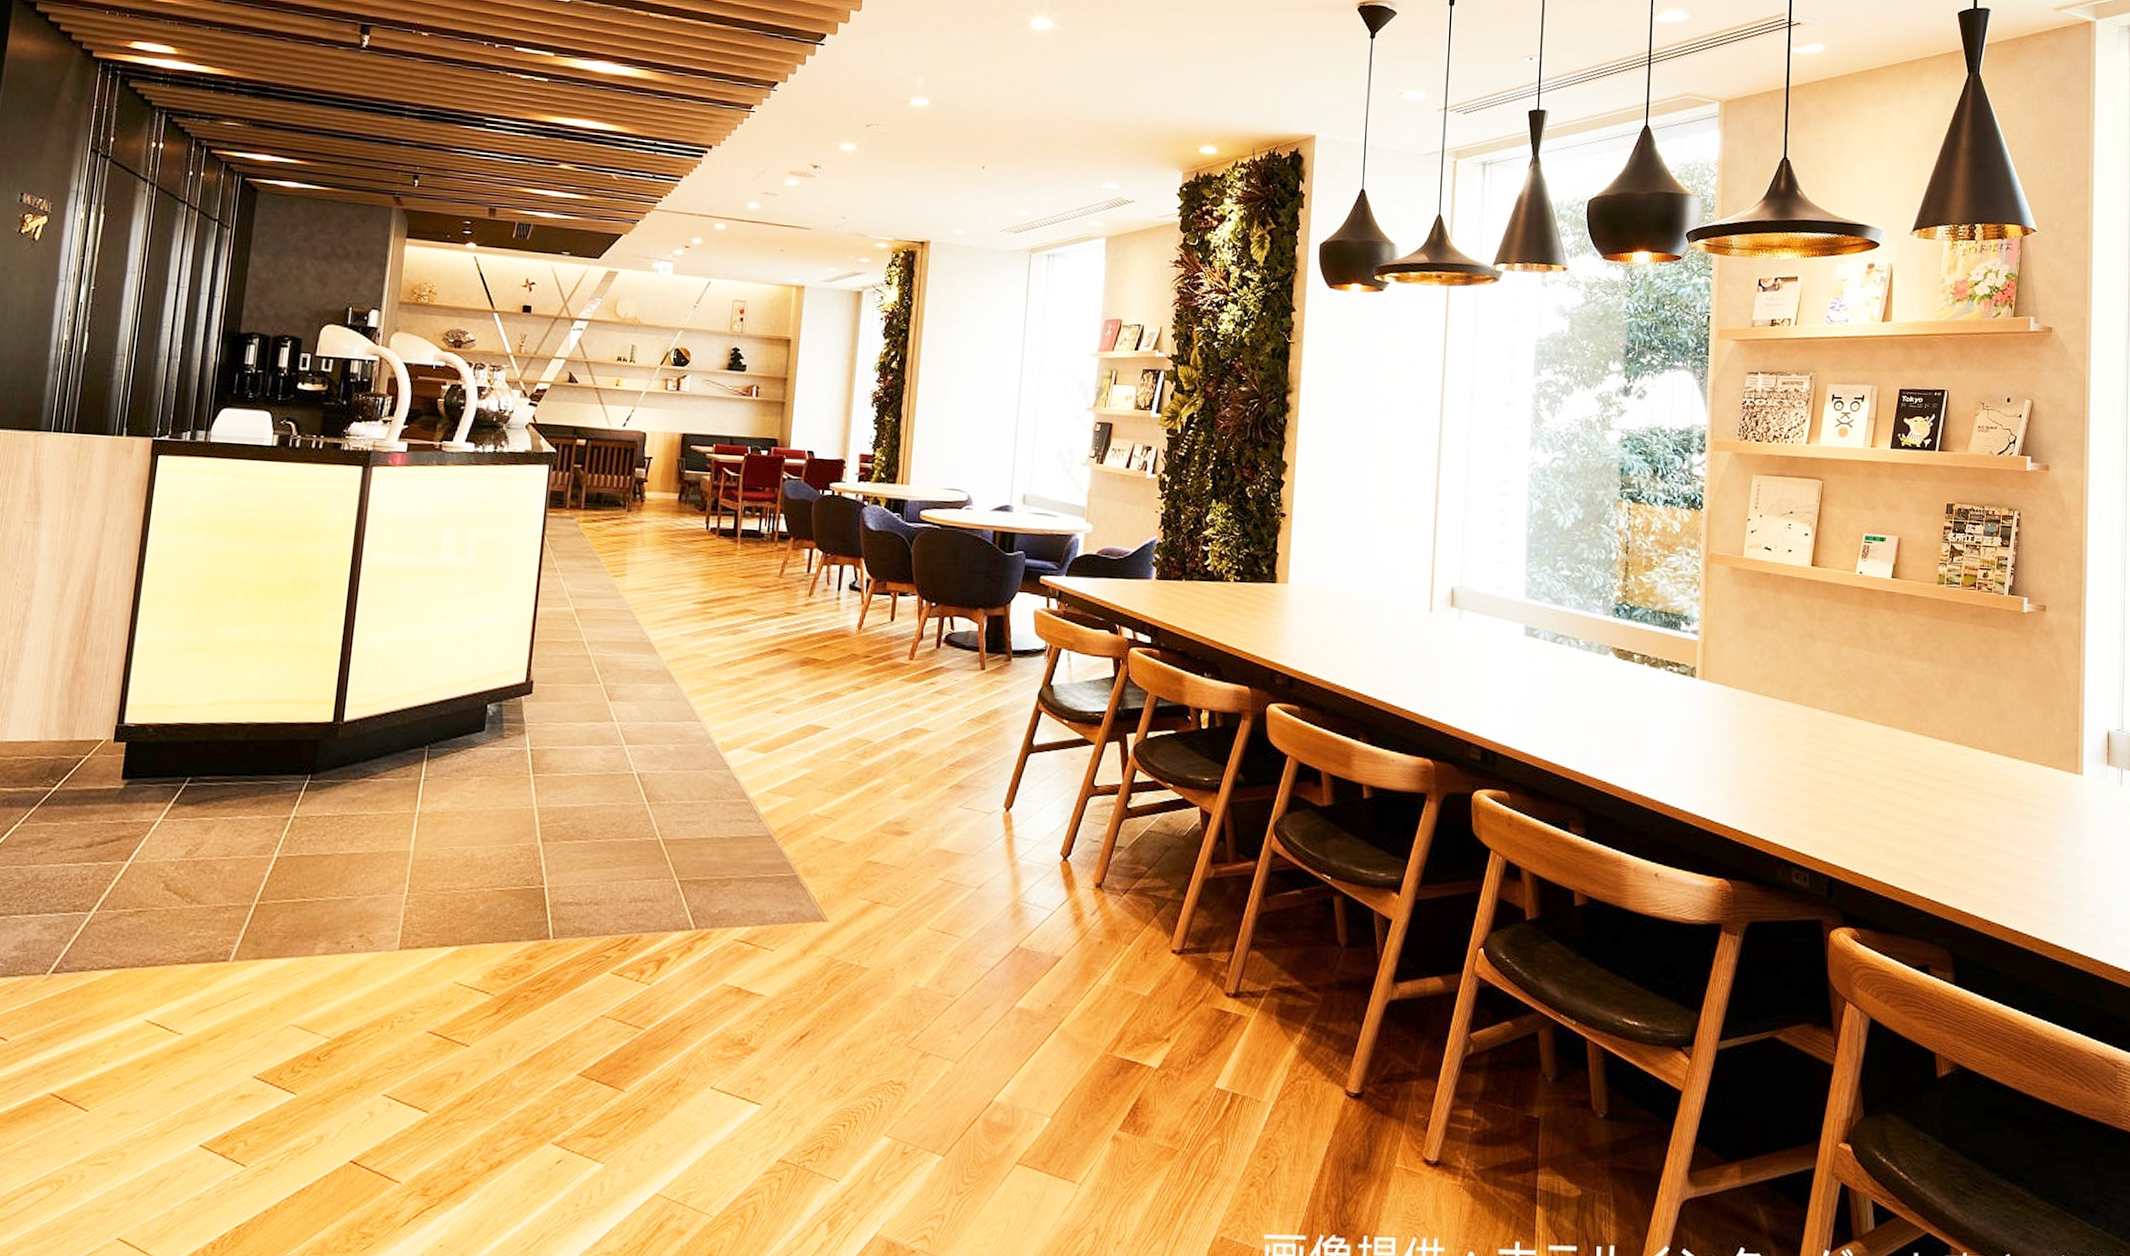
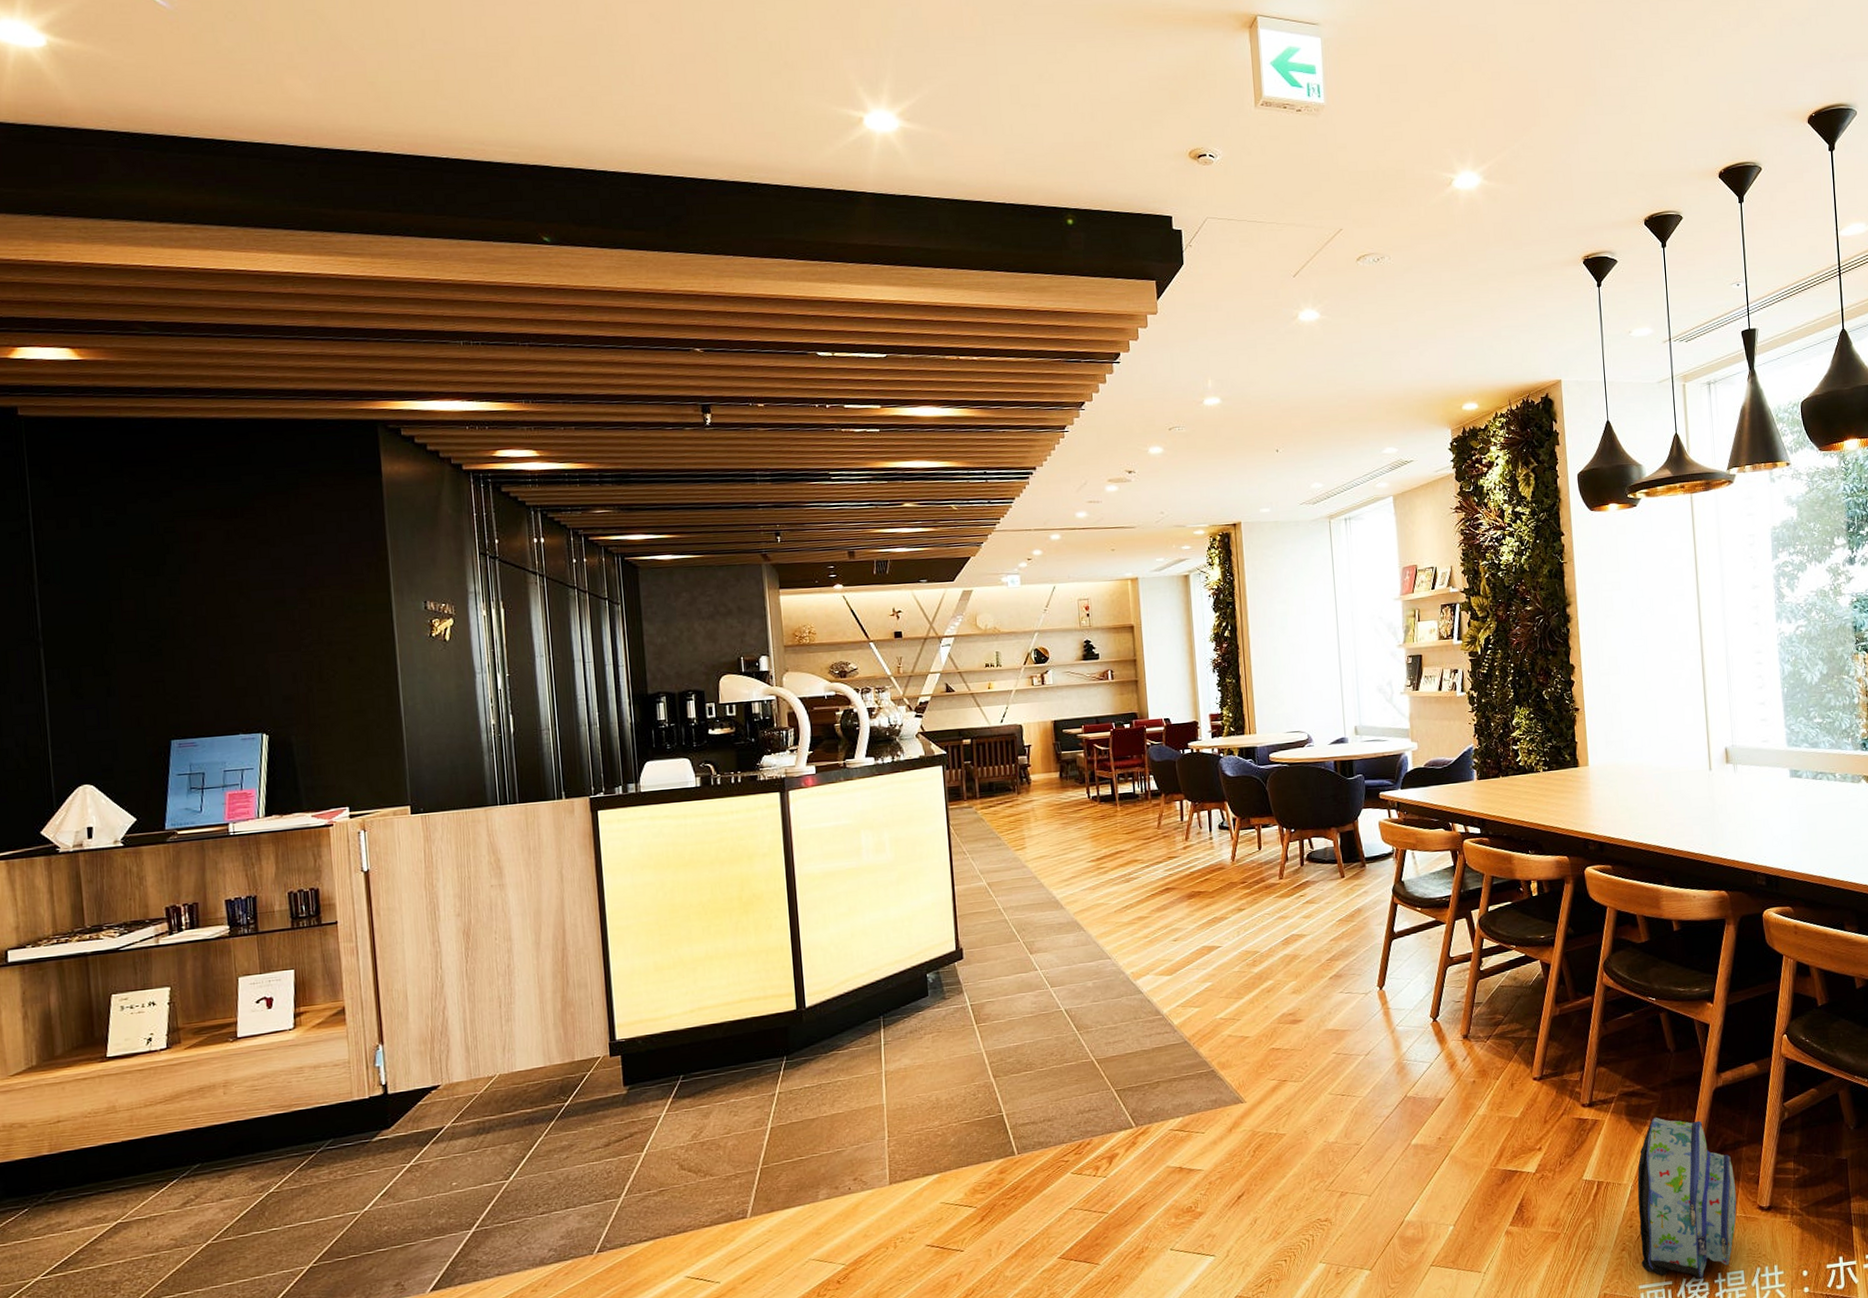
backpack: none [1271,1025,1399,1239] -> present [1637,1118,1737,1279]

